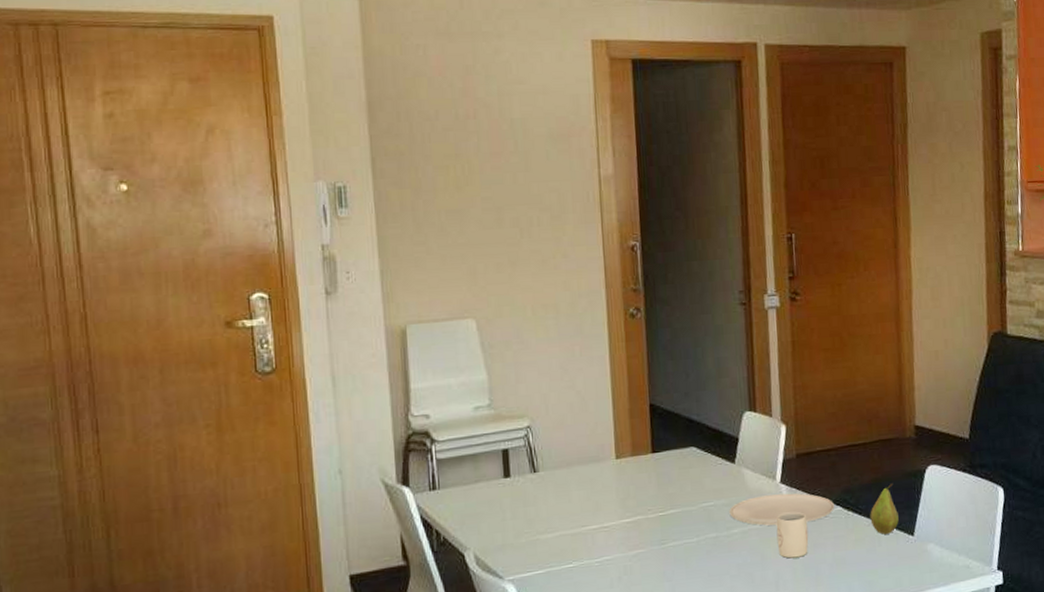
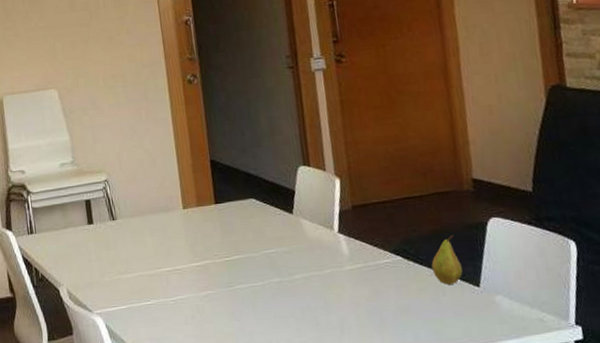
plate: present [729,493,835,526] -> none [290,242,395,273]
mug: present [776,511,809,559] -> none [337,260,371,305]

